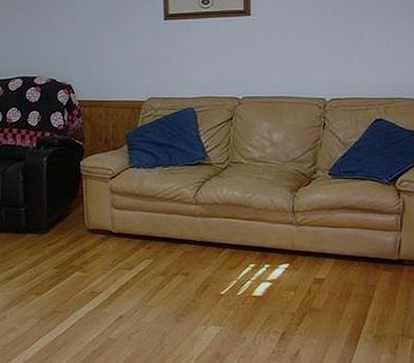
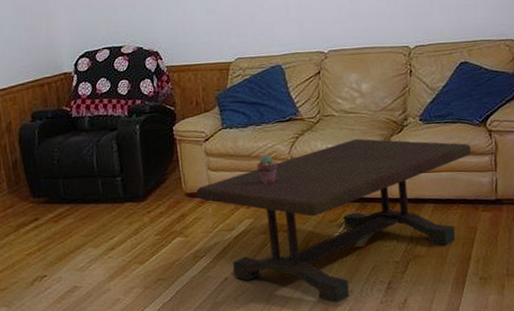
coffee table: none [99,188,378,349] -> present [196,138,471,303]
potted succulent: none [161,197,183,226] -> present [257,155,278,184]

